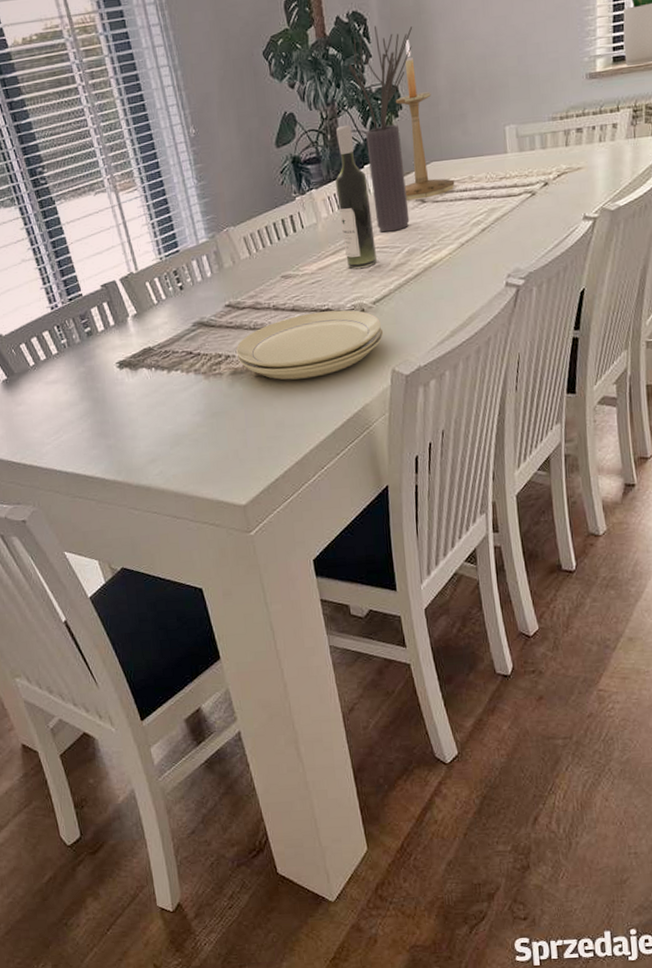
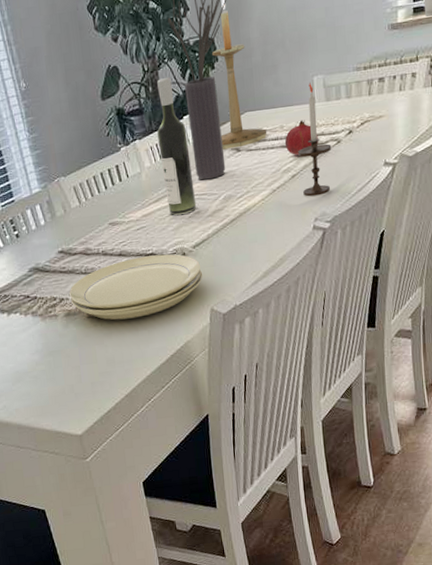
fruit: none [474,170,511,208] -> present [284,119,318,156]
candlestick: none [489,132,526,252] -> present [298,83,332,197]

